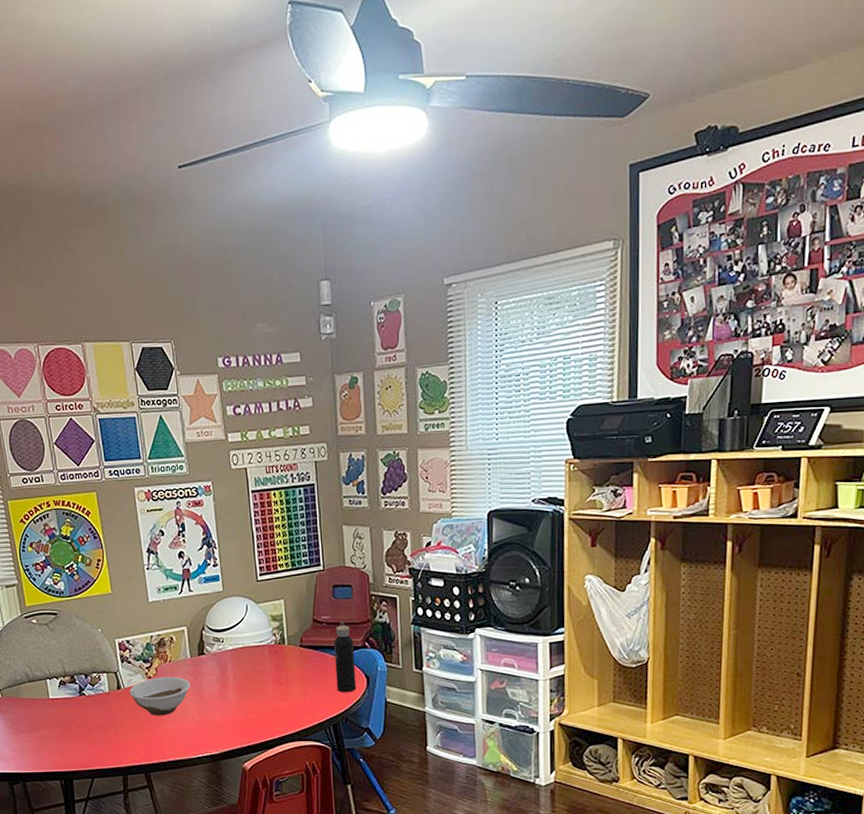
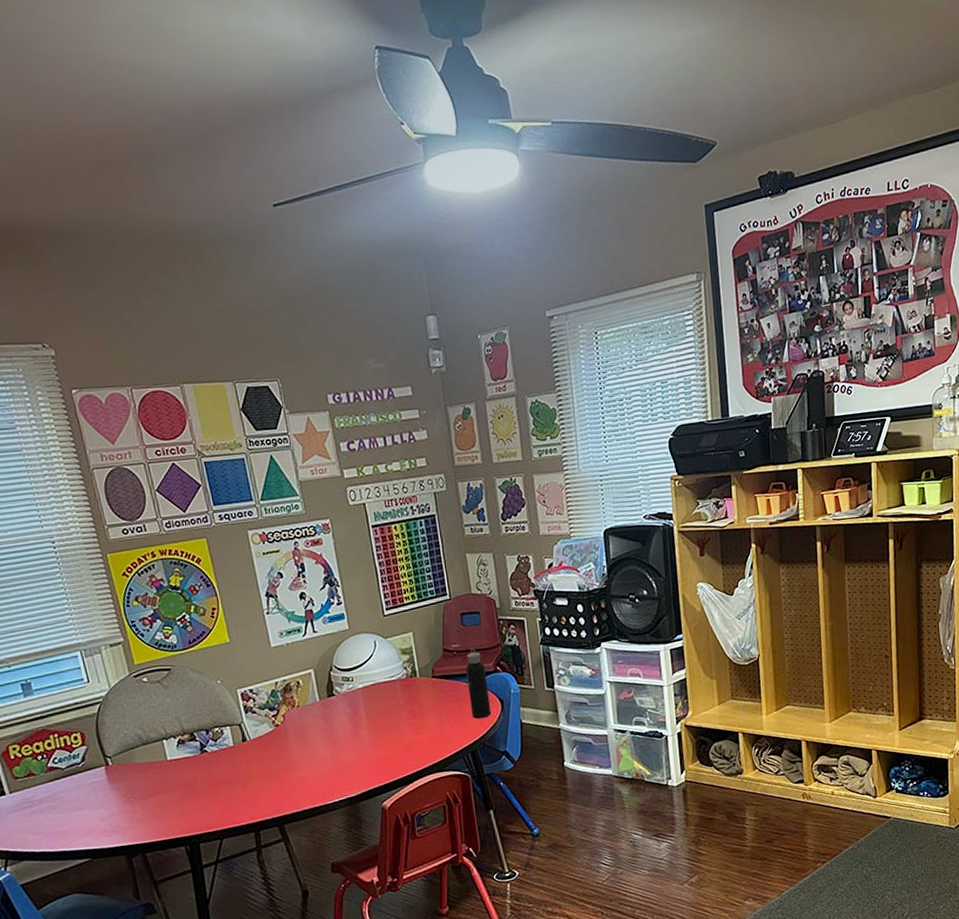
bowl: present [129,676,191,716] -> none [256,721,322,765]

